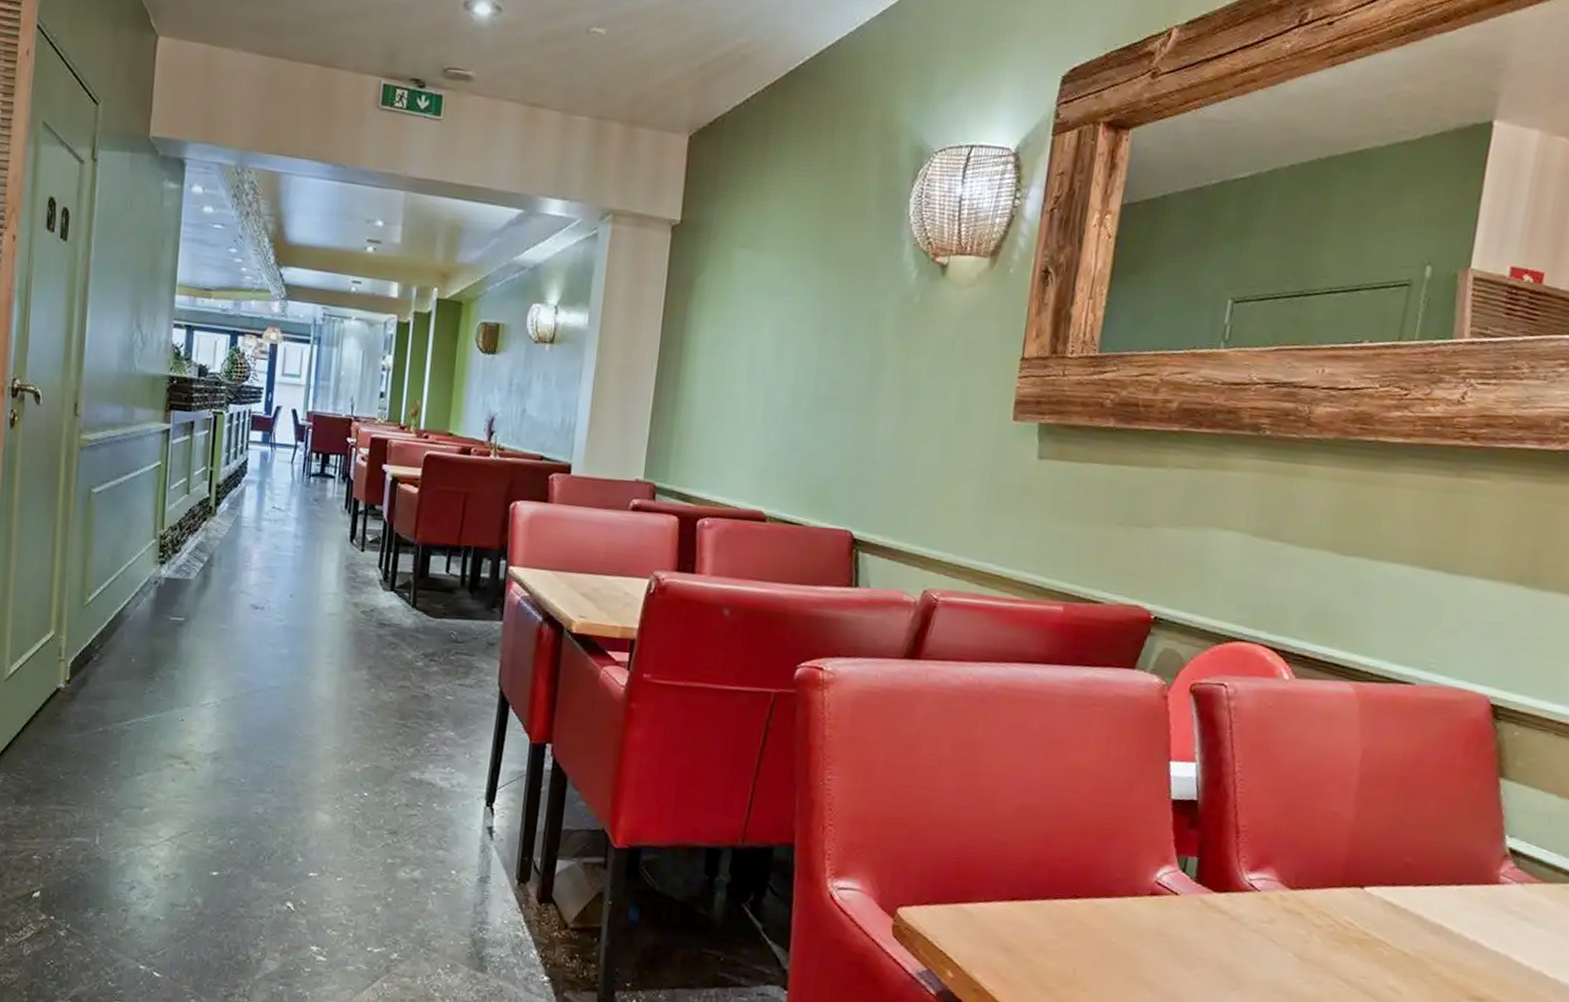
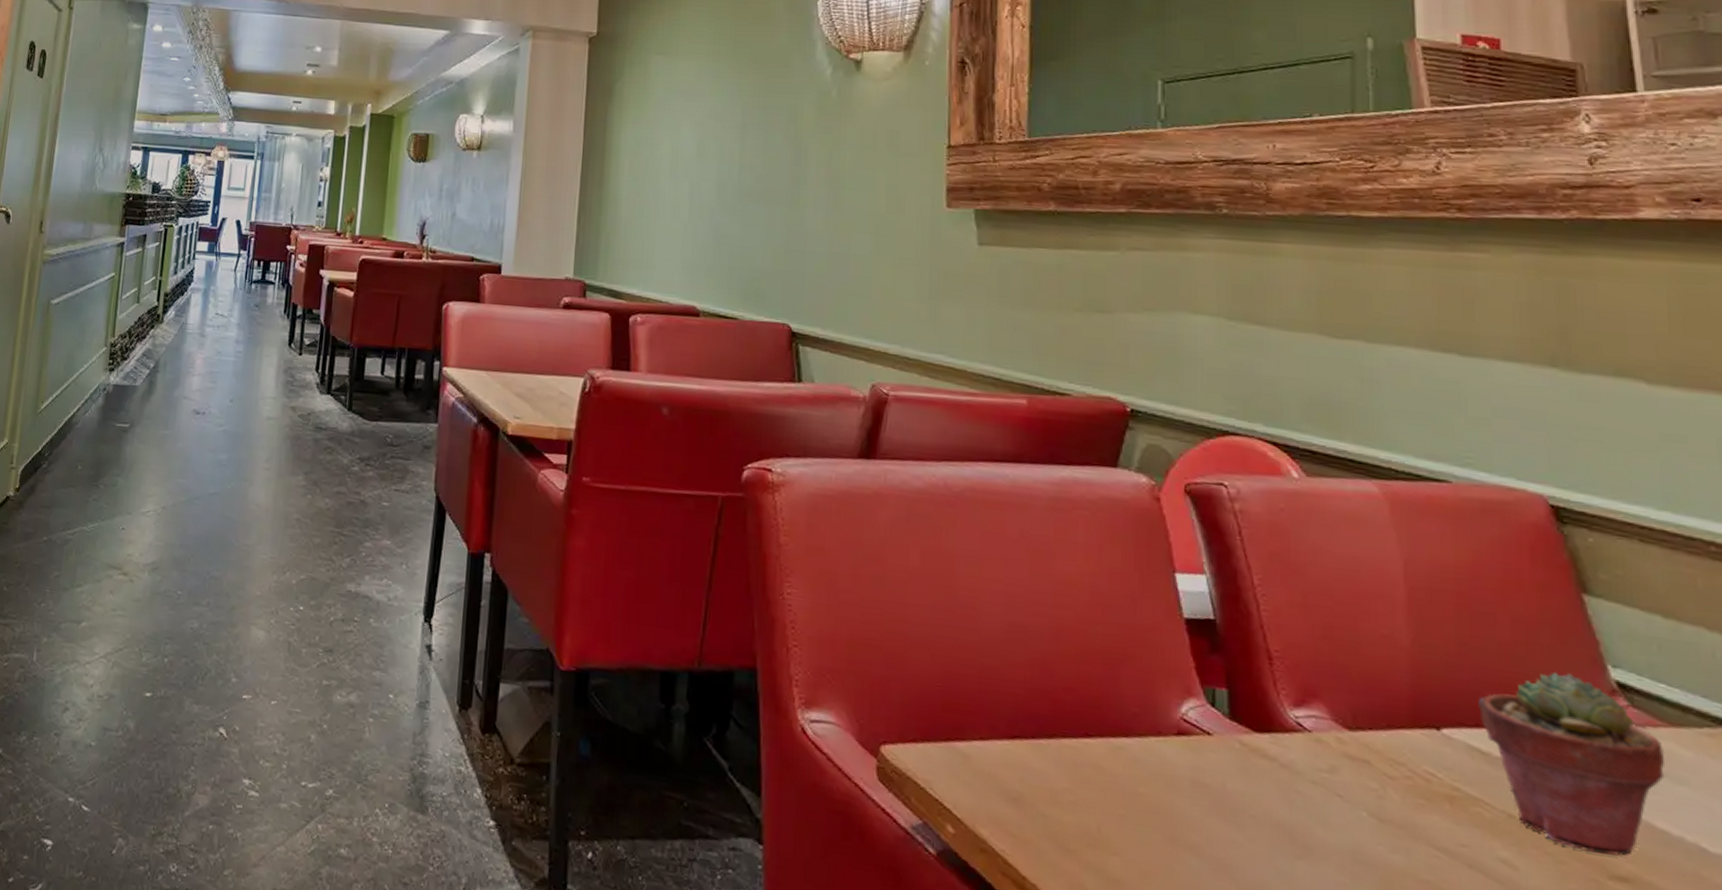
potted succulent: none [1396,841,1533,982] -> present [1478,672,1666,856]

